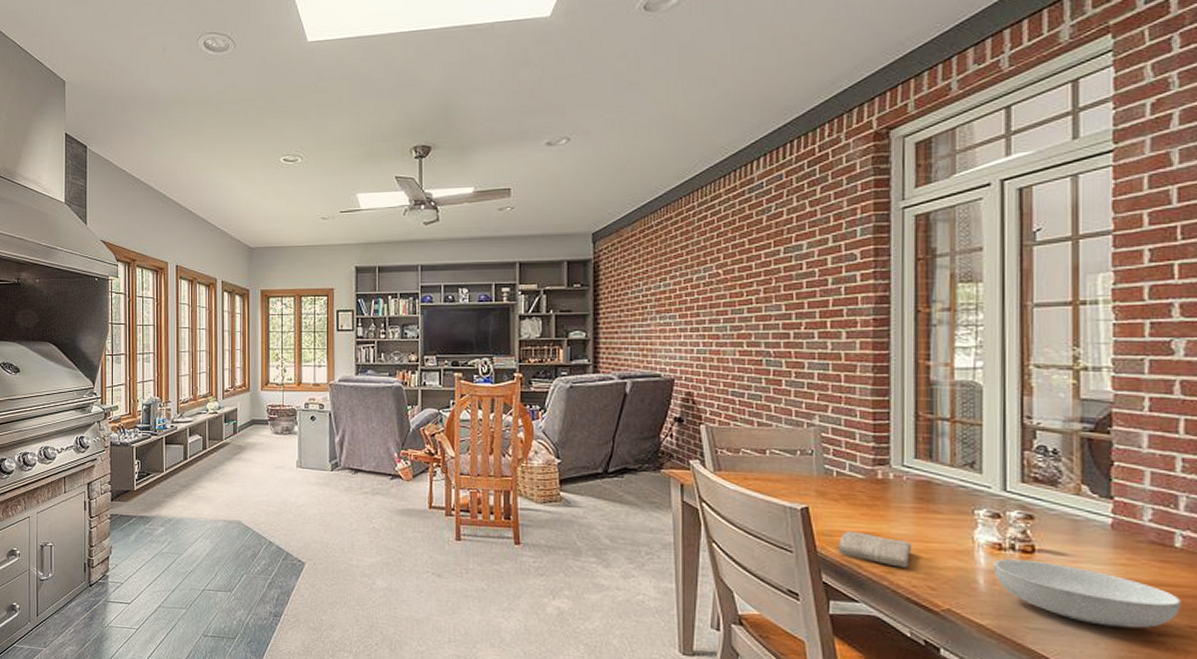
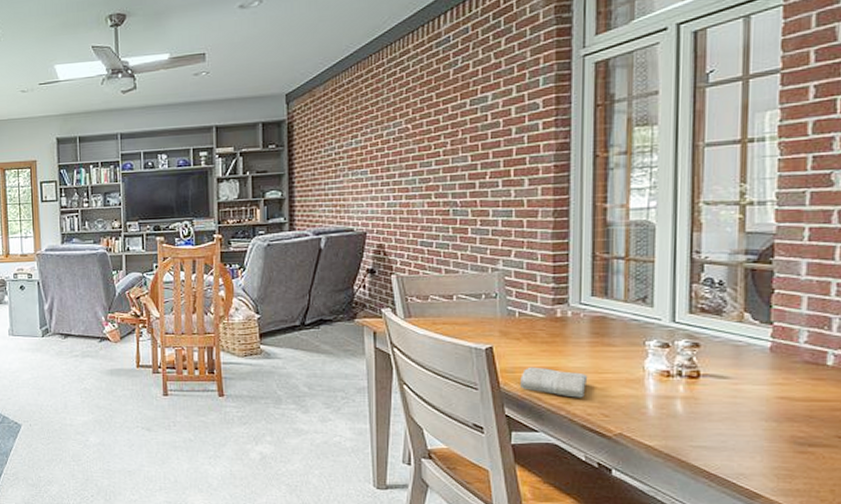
serving bowl: present [993,558,1183,629] -> none [661,384,832,441]

